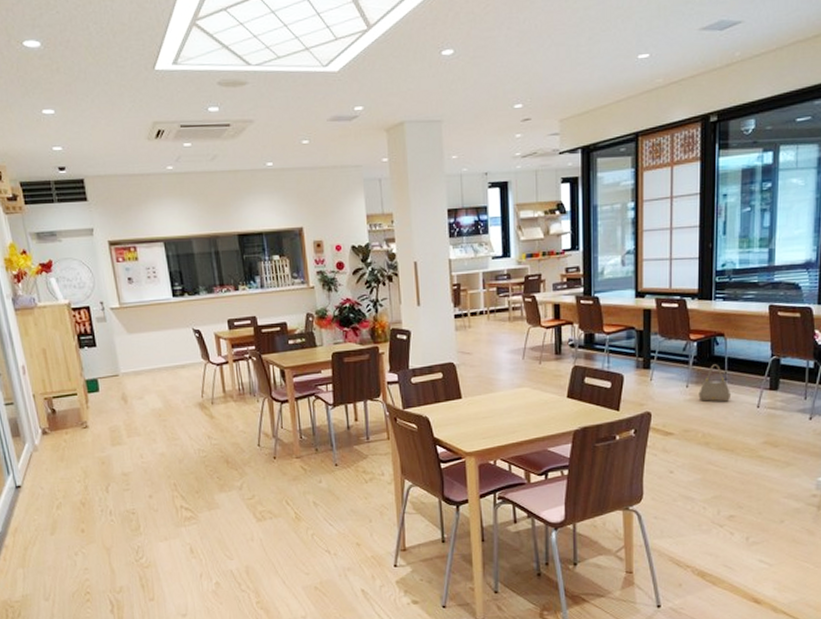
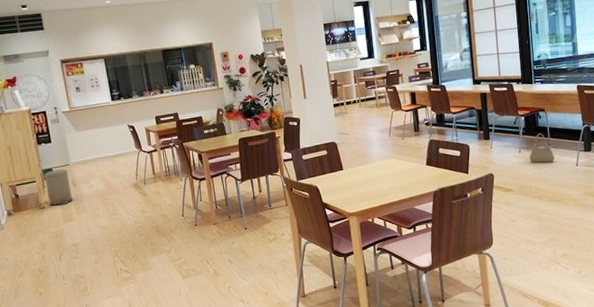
pedal bin: none [87,380,123,425] -> present [44,169,73,206]

